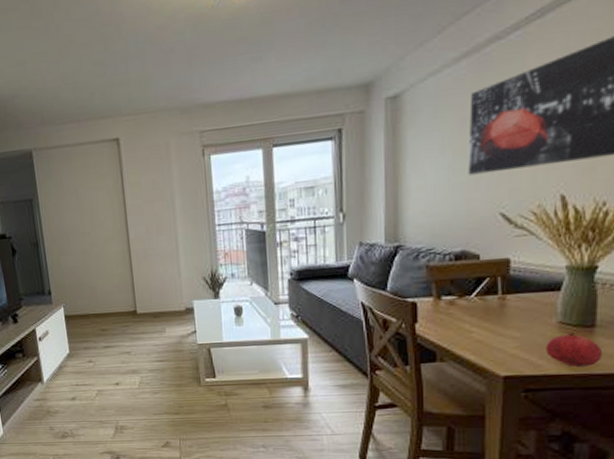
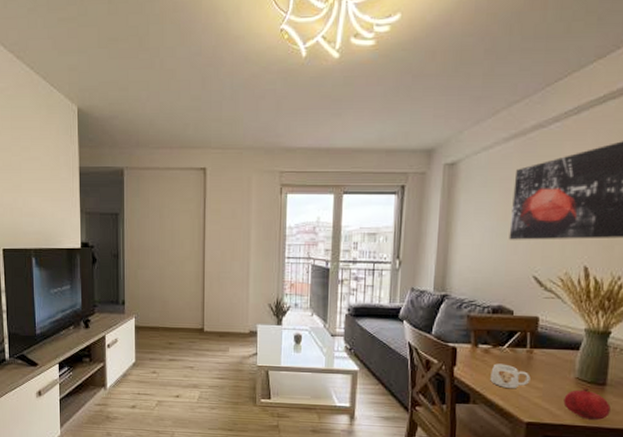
mug: none [458,315,505,342] -> present [490,363,531,389]

